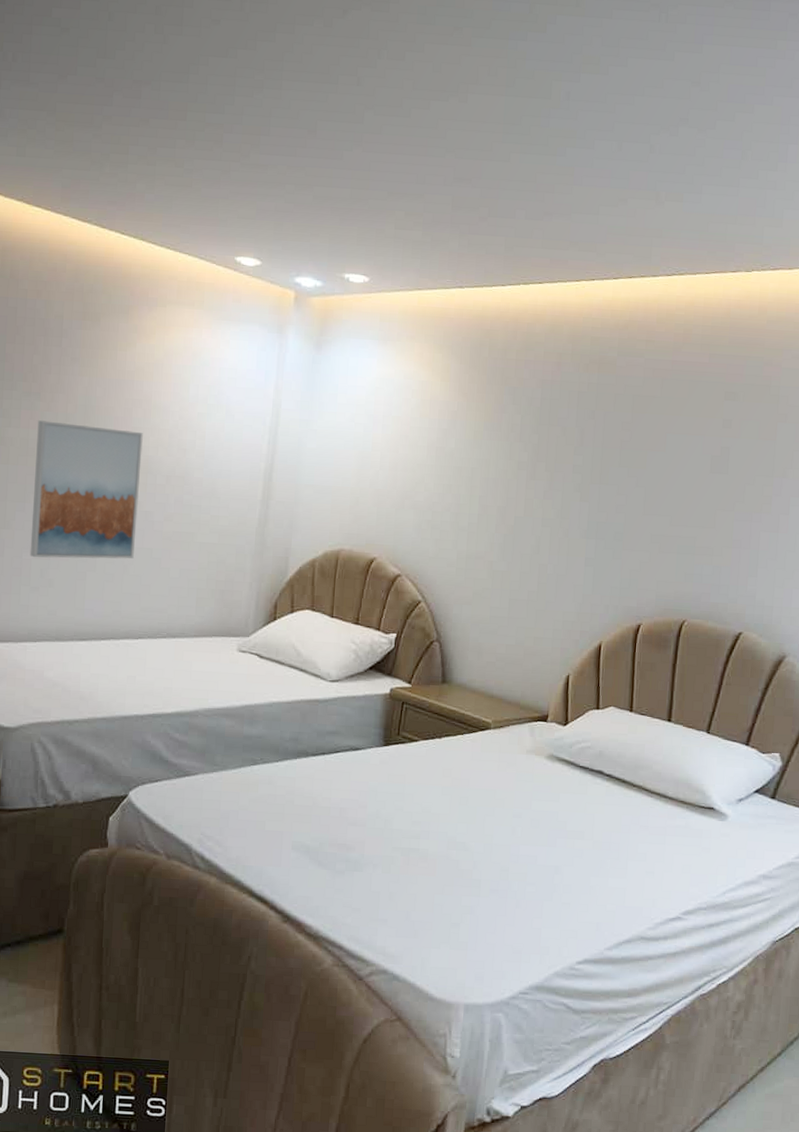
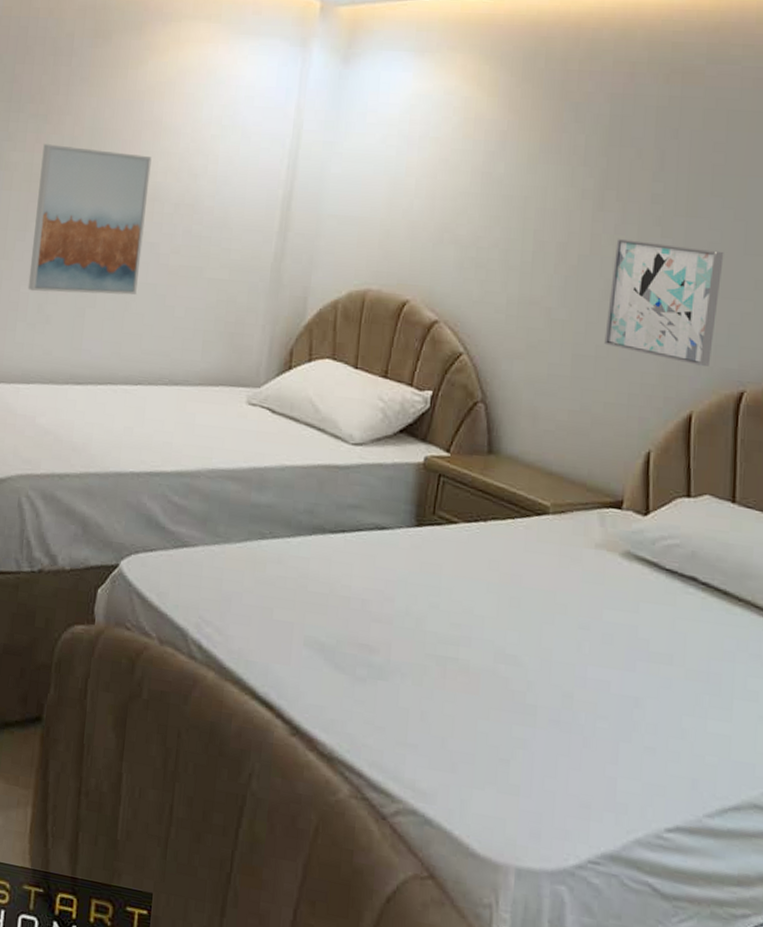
wall art: none [535,502,628,605] -> present [604,238,724,366]

